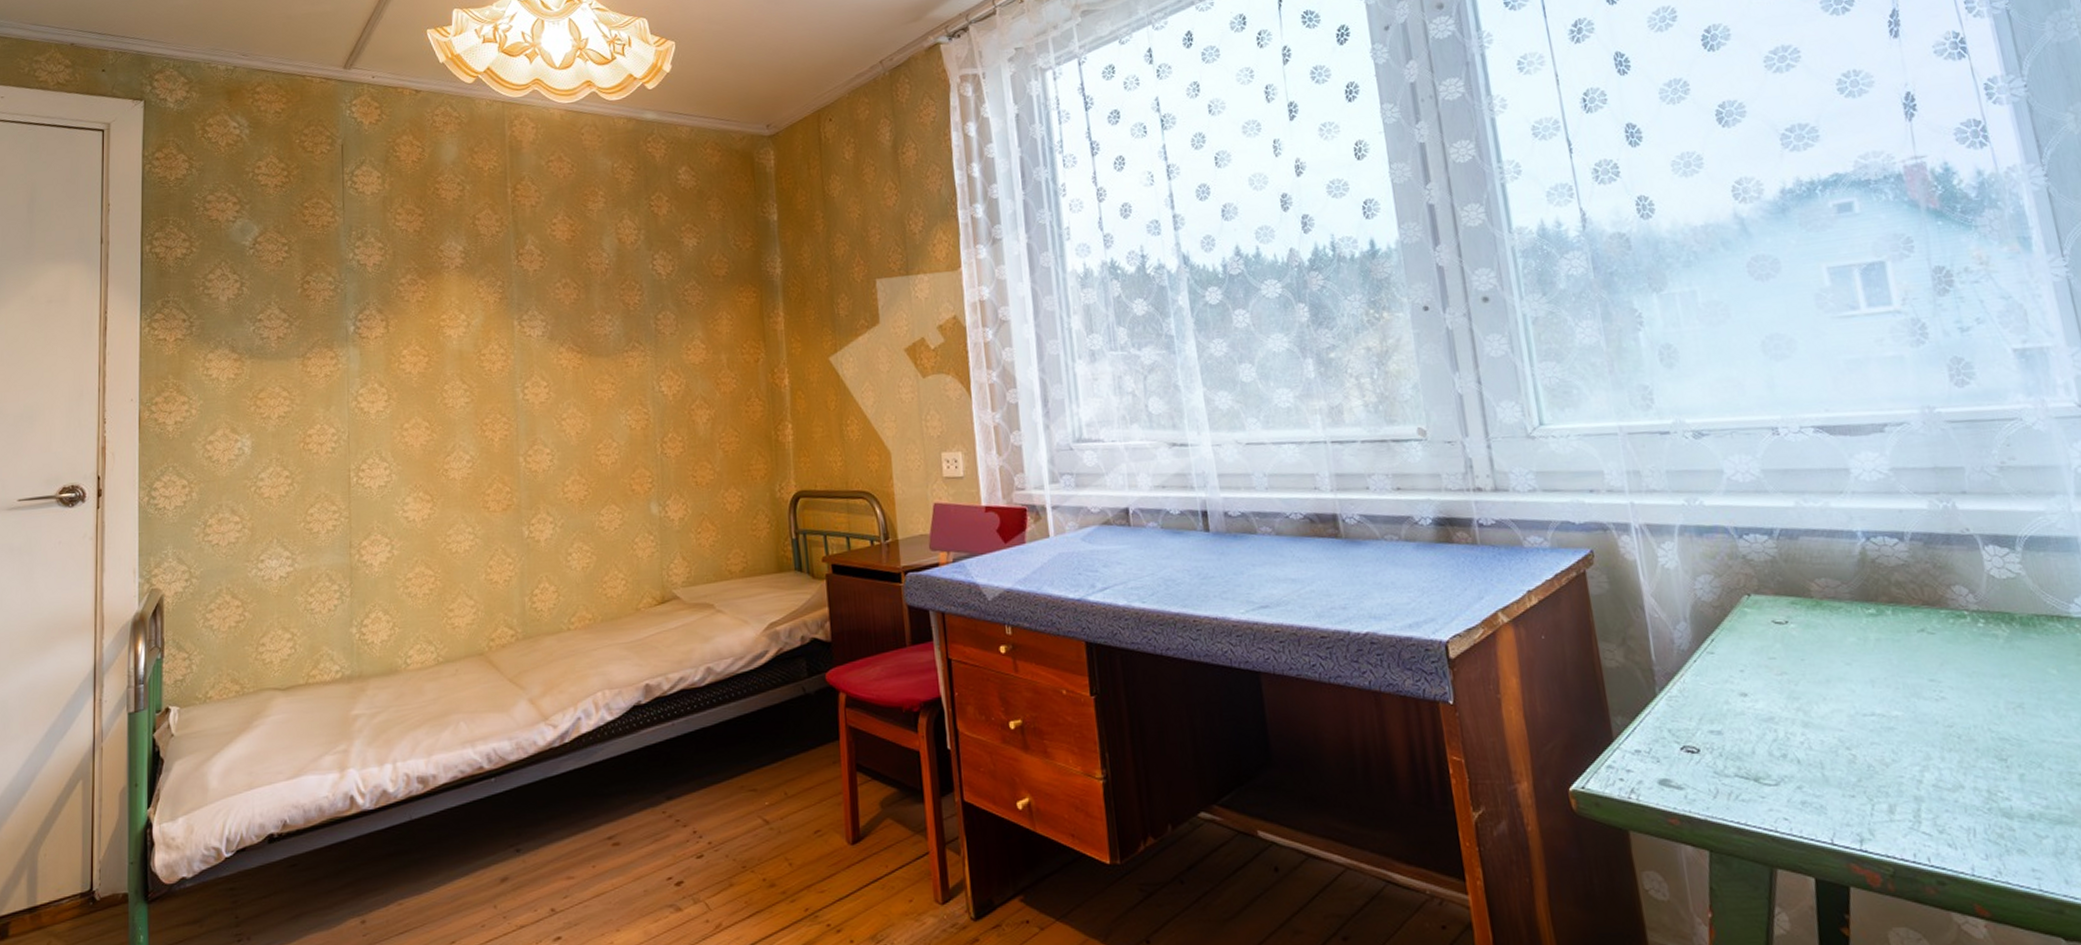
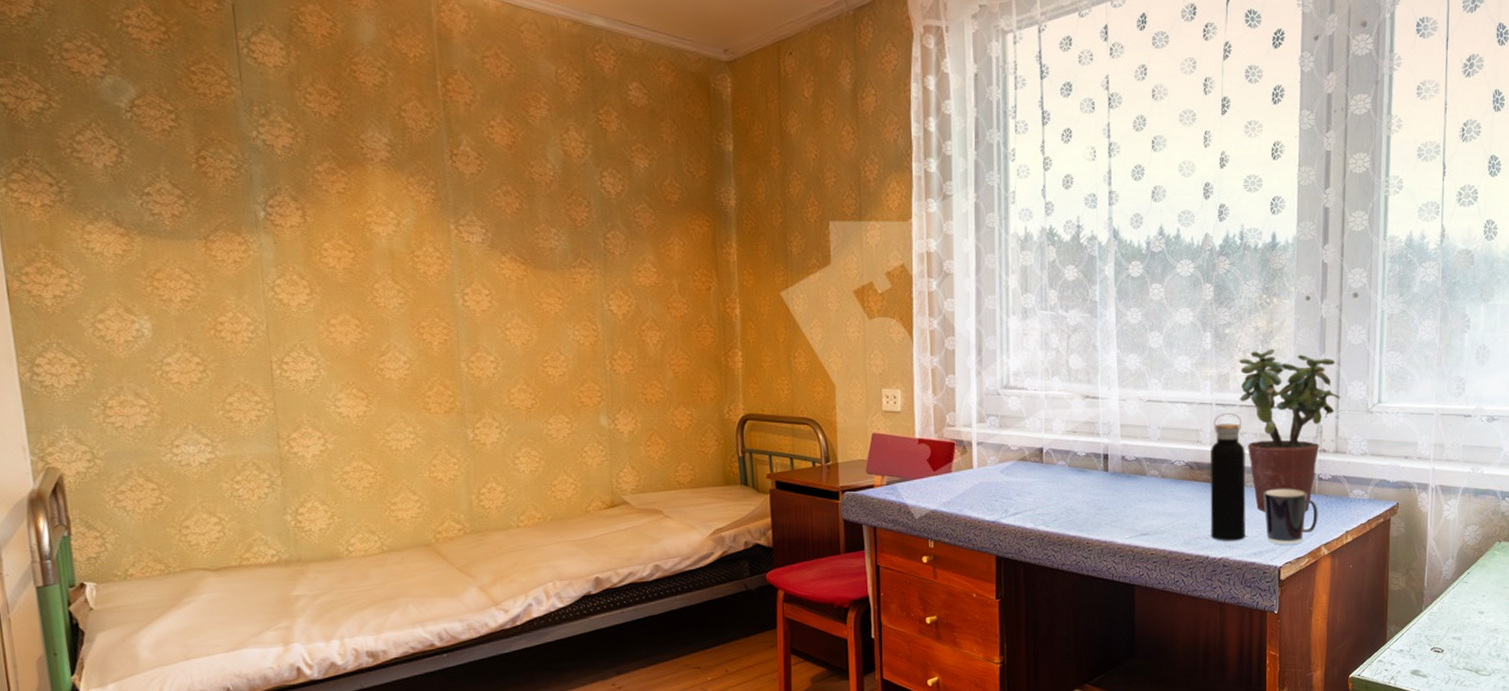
water bottle: none [1331,450,1394,612] -> present [1209,412,1246,541]
potted plant: none [1351,370,1490,570] -> present [1238,348,1341,511]
mug: none [1409,539,1487,613] -> present [1263,489,1318,545]

